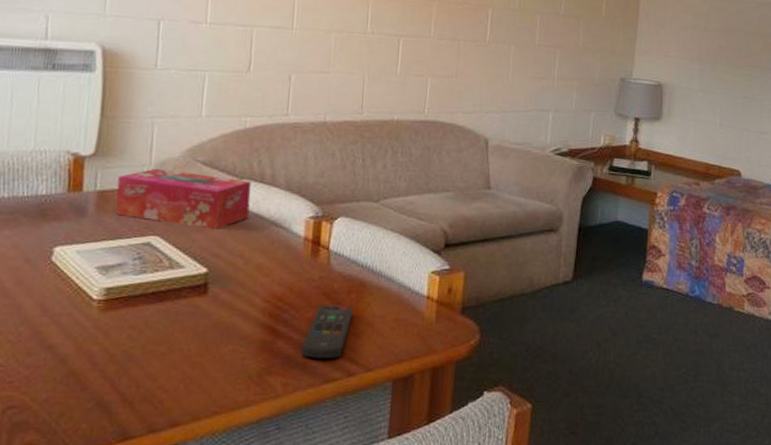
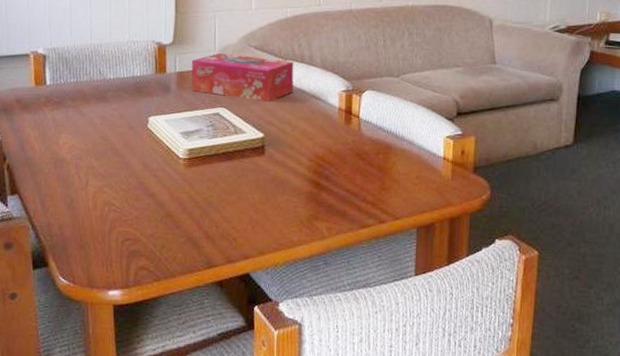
remote control: present [301,305,353,358] -> none [341,164,381,208]

